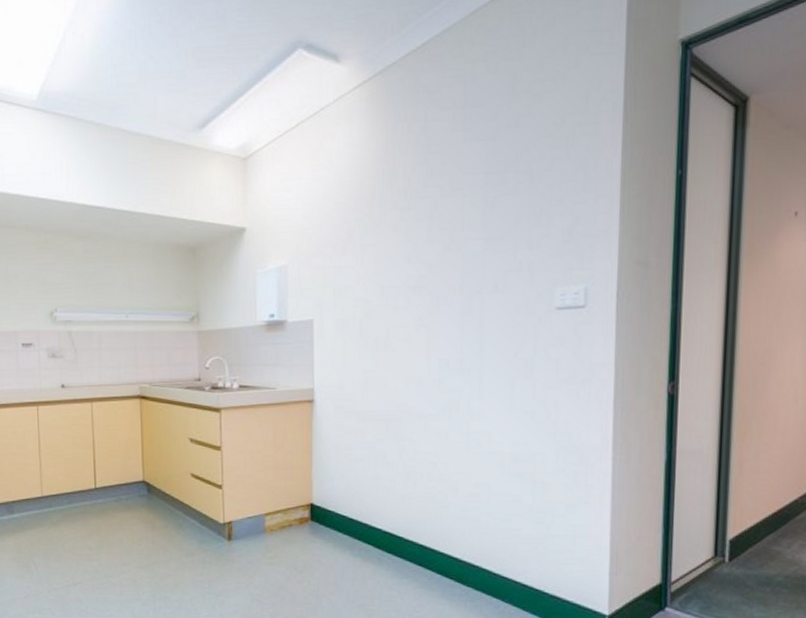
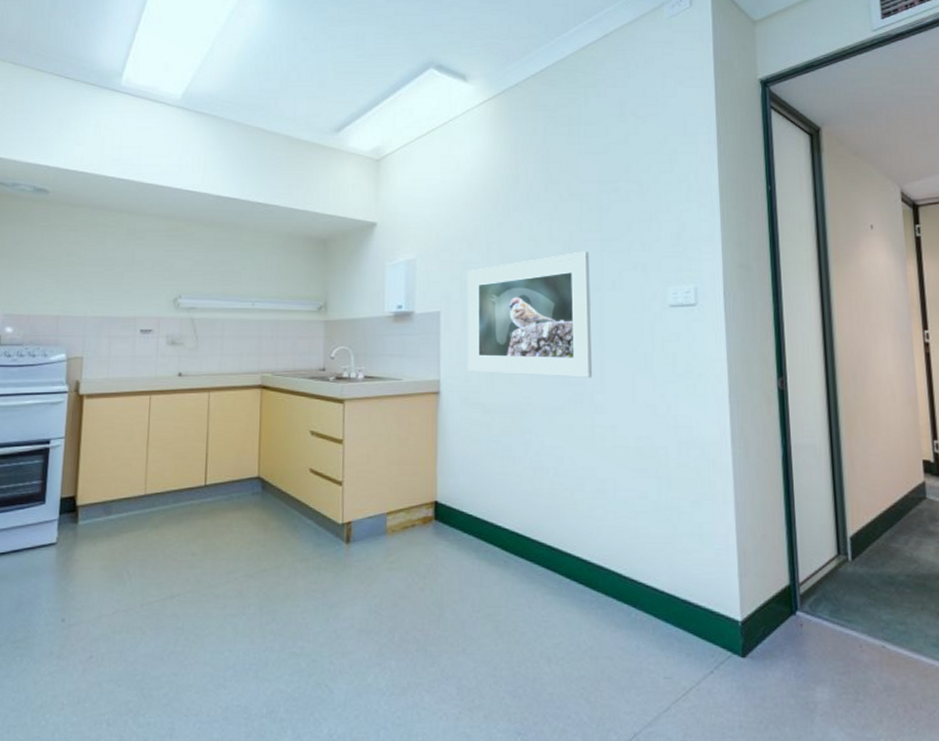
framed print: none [340,252,471,385] -> present [466,251,592,378]

